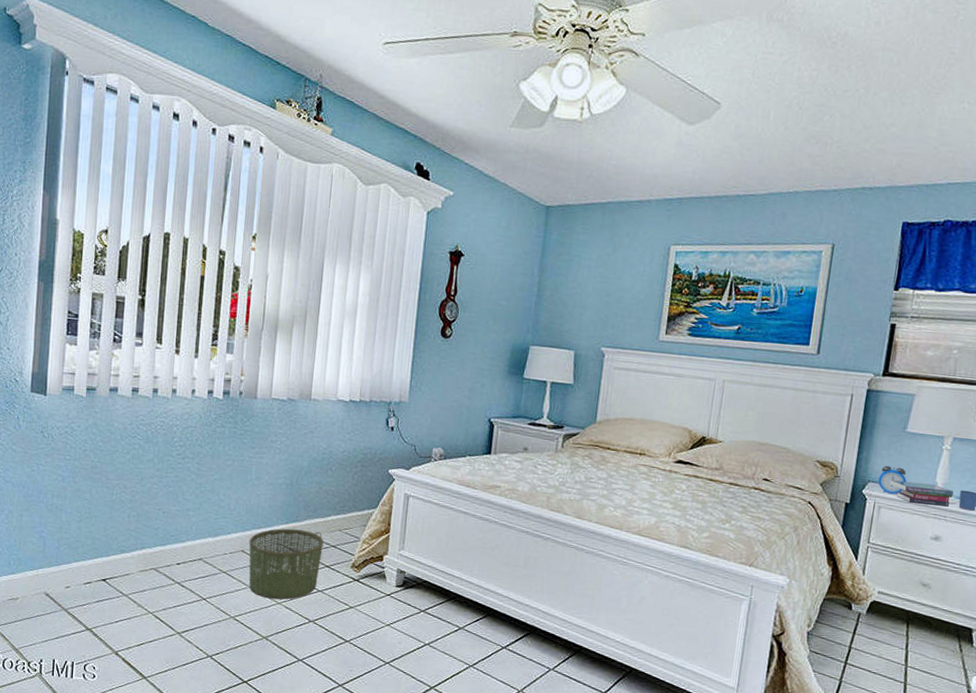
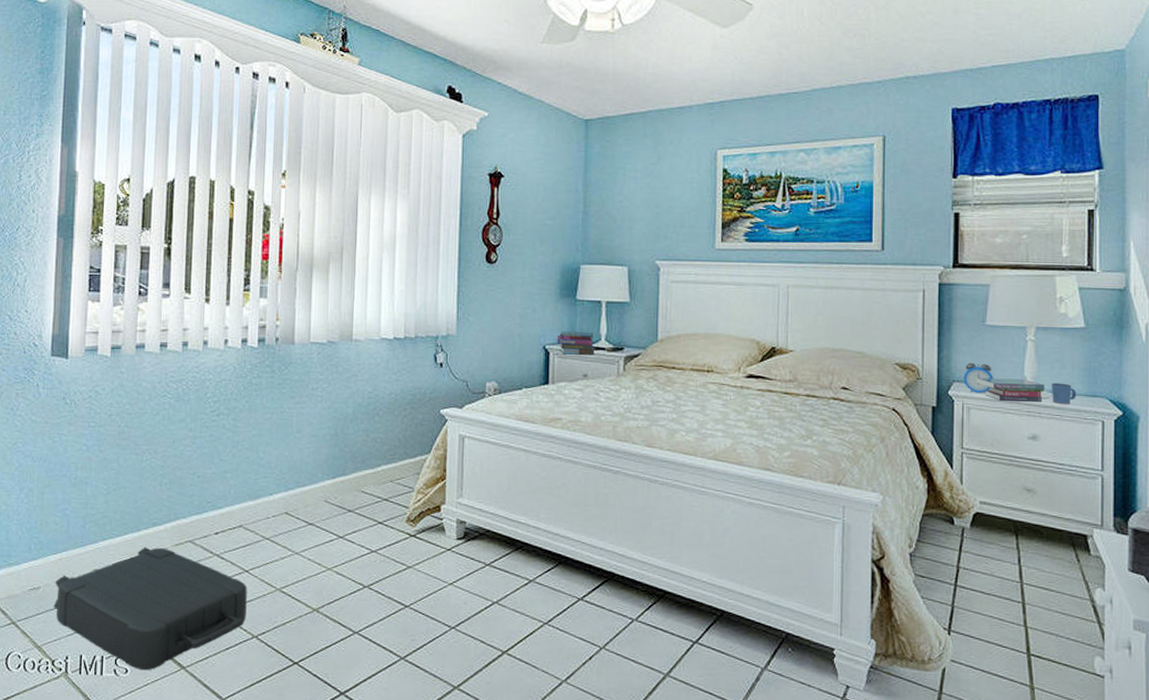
suitcase: none [30,570,204,677] -> present [54,547,247,670]
basket: present [248,528,324,600] -> none [293,483,375,564]
books: none [501,406,537,431] -> present [556,331,595,355]

